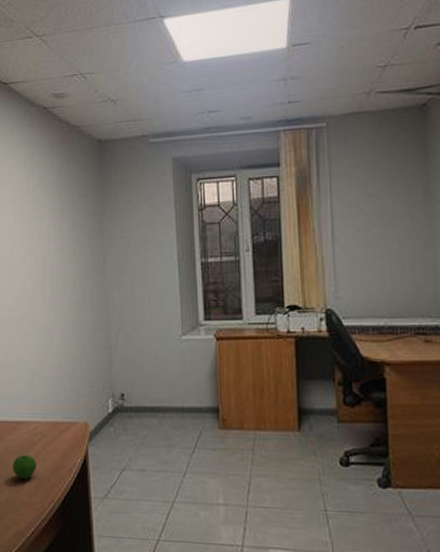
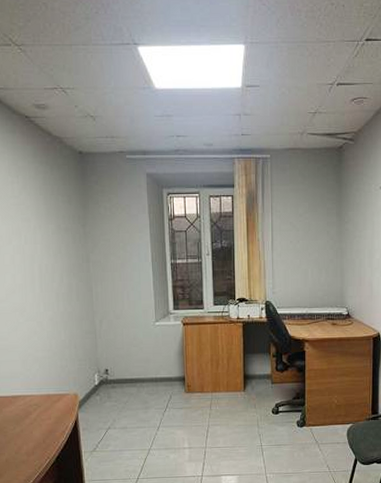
apple: present [12,454,36,480] -> none [10,422,33,443]

